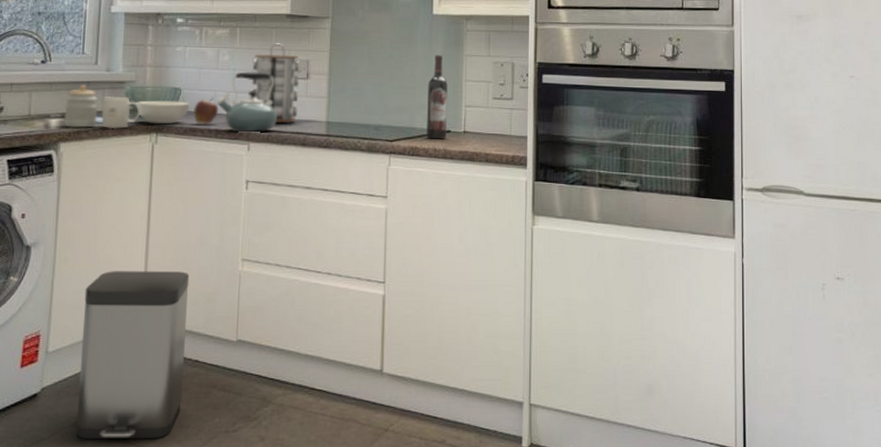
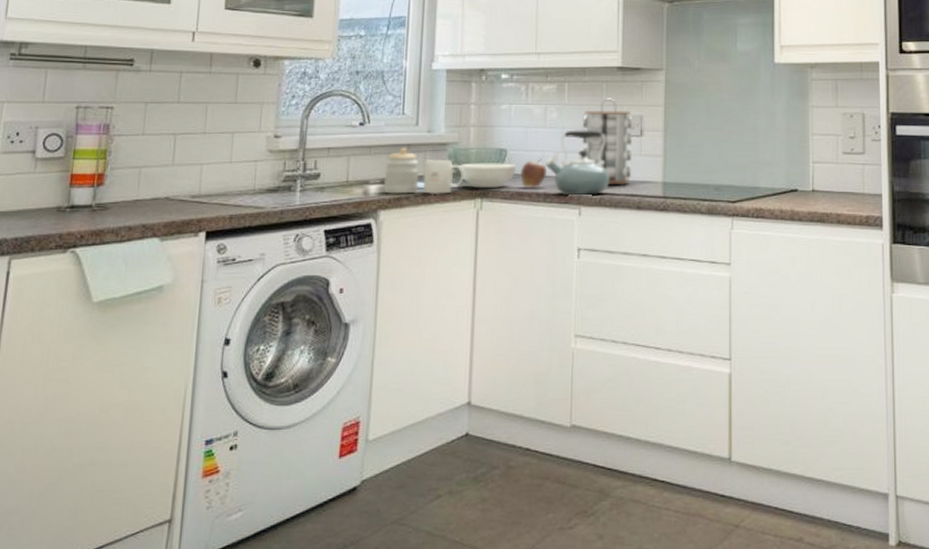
pedal bin: present [76,271,190,440] -> none [399,349,519,538]
wine bottle: present [427,55,449,139] -> none [772,107,794,199]

